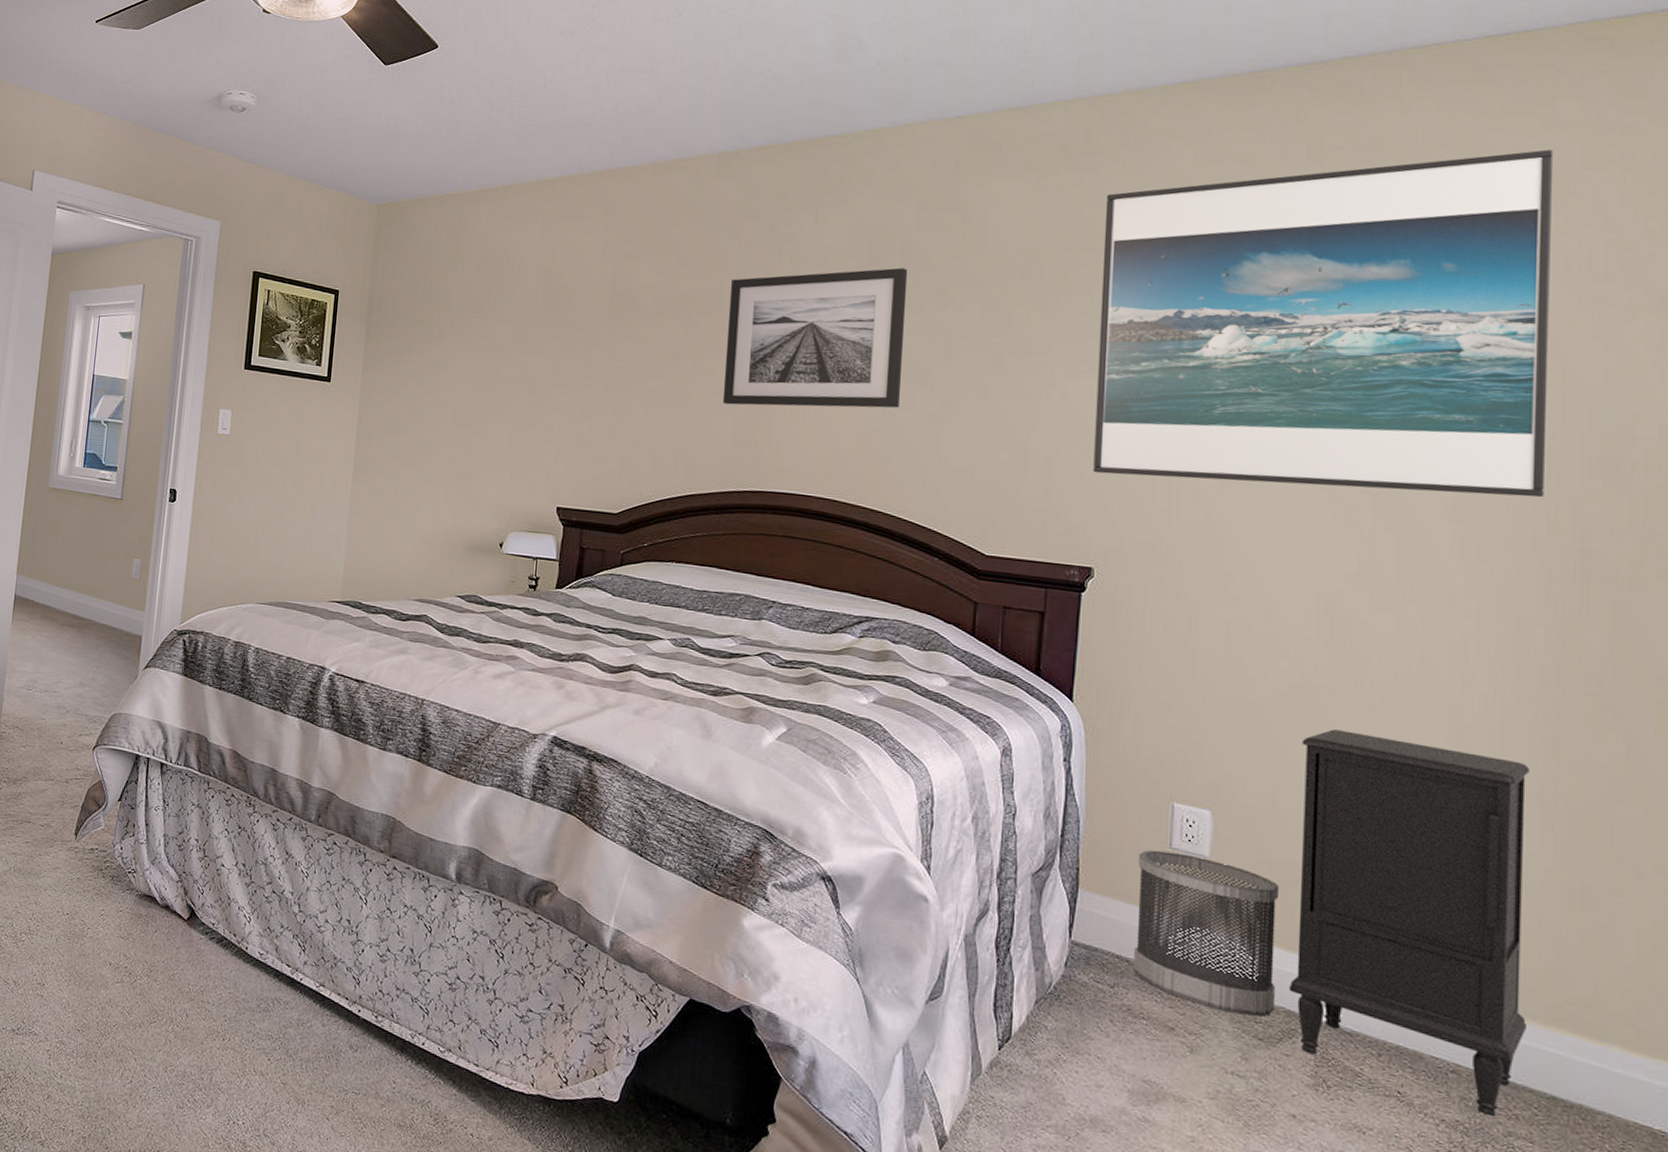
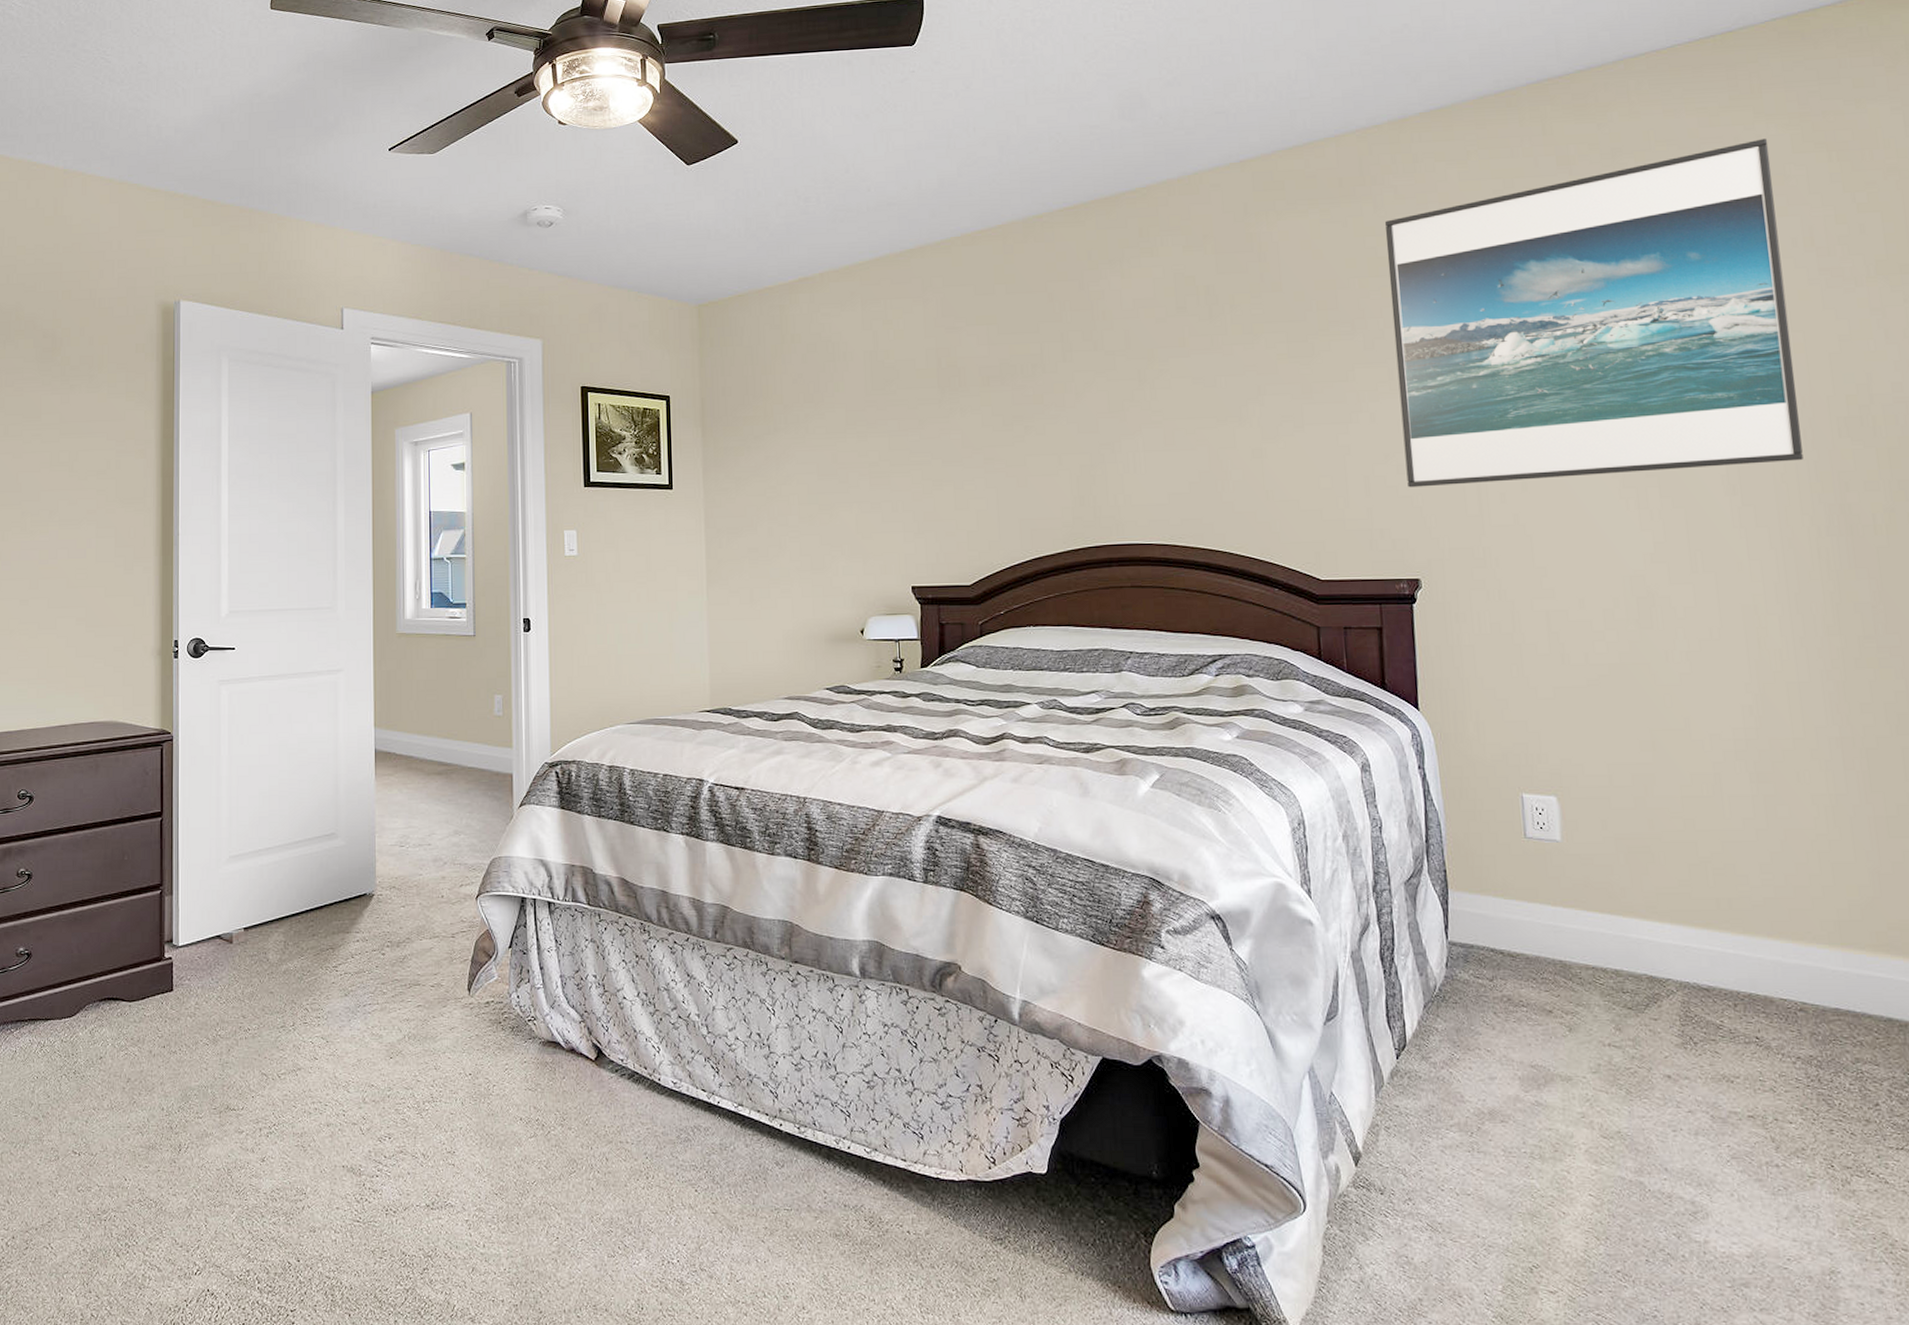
wall art: present [722,267,908,408] -> none [1049,312,1223,464]
wastebasket: present [1133,849,1280,1017] -> none [1498,841,1638,988]
nightstand: present [1289,729,1530,1117] -> none [1627,702,1858,1047]

